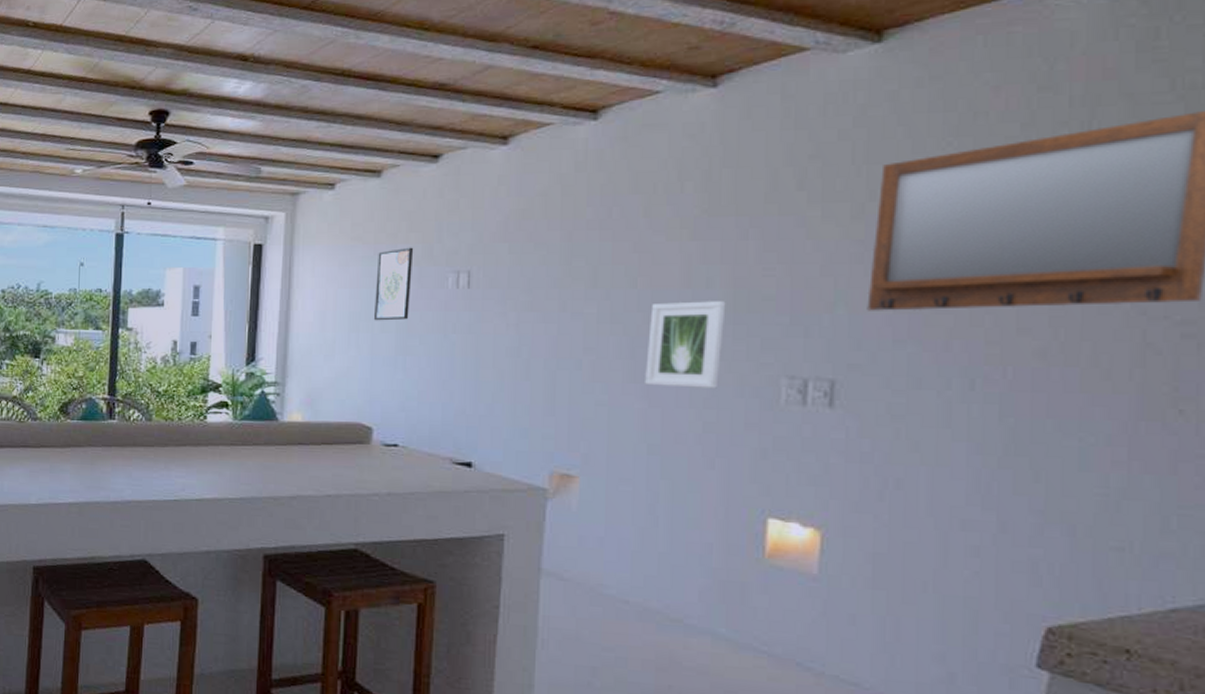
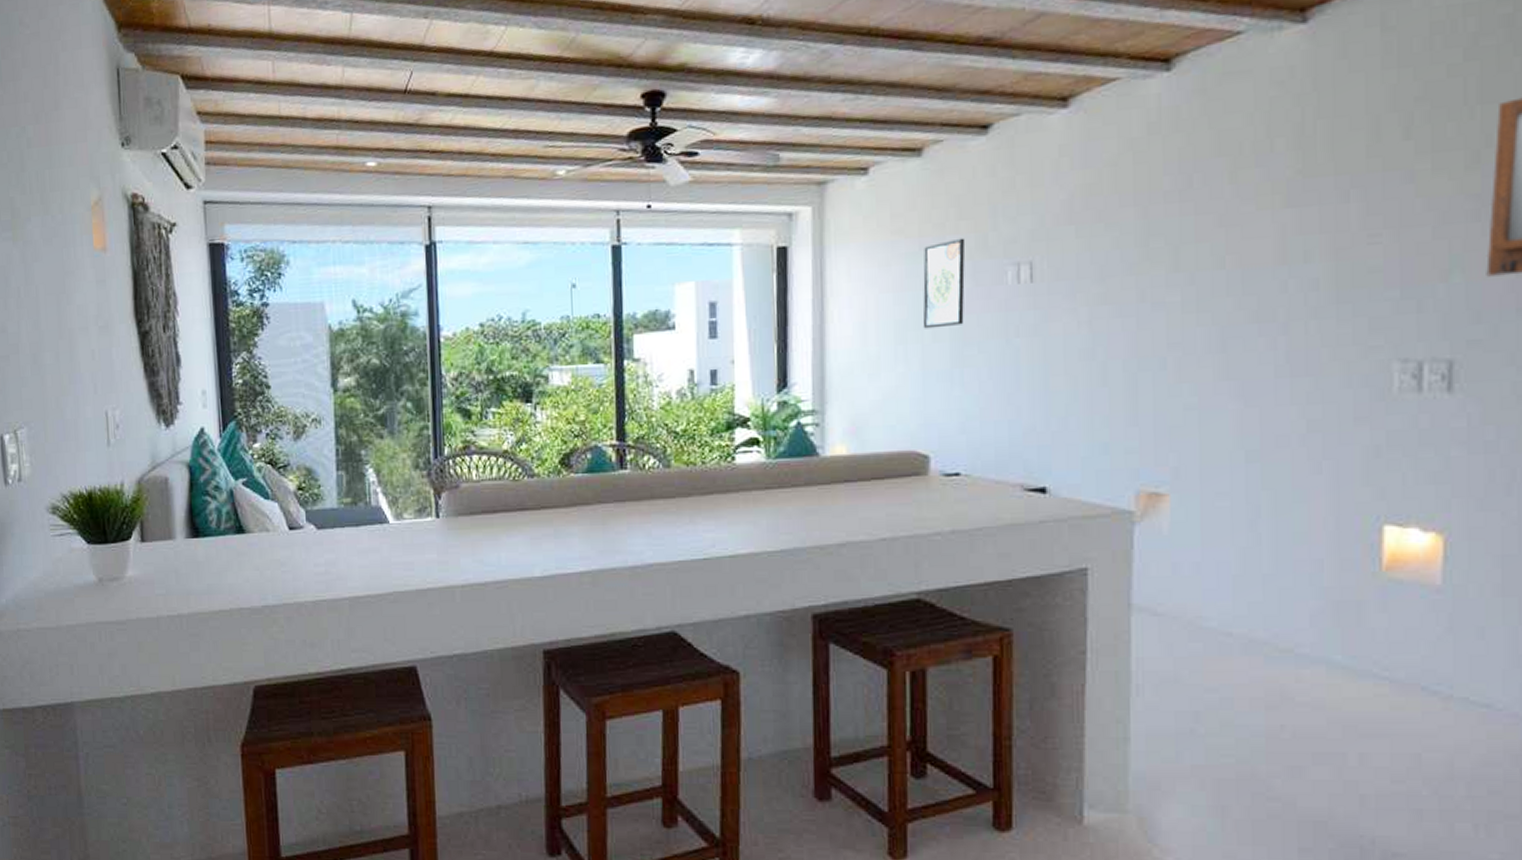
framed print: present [645,301,726,389] -> none [1239,277,1328,382]

